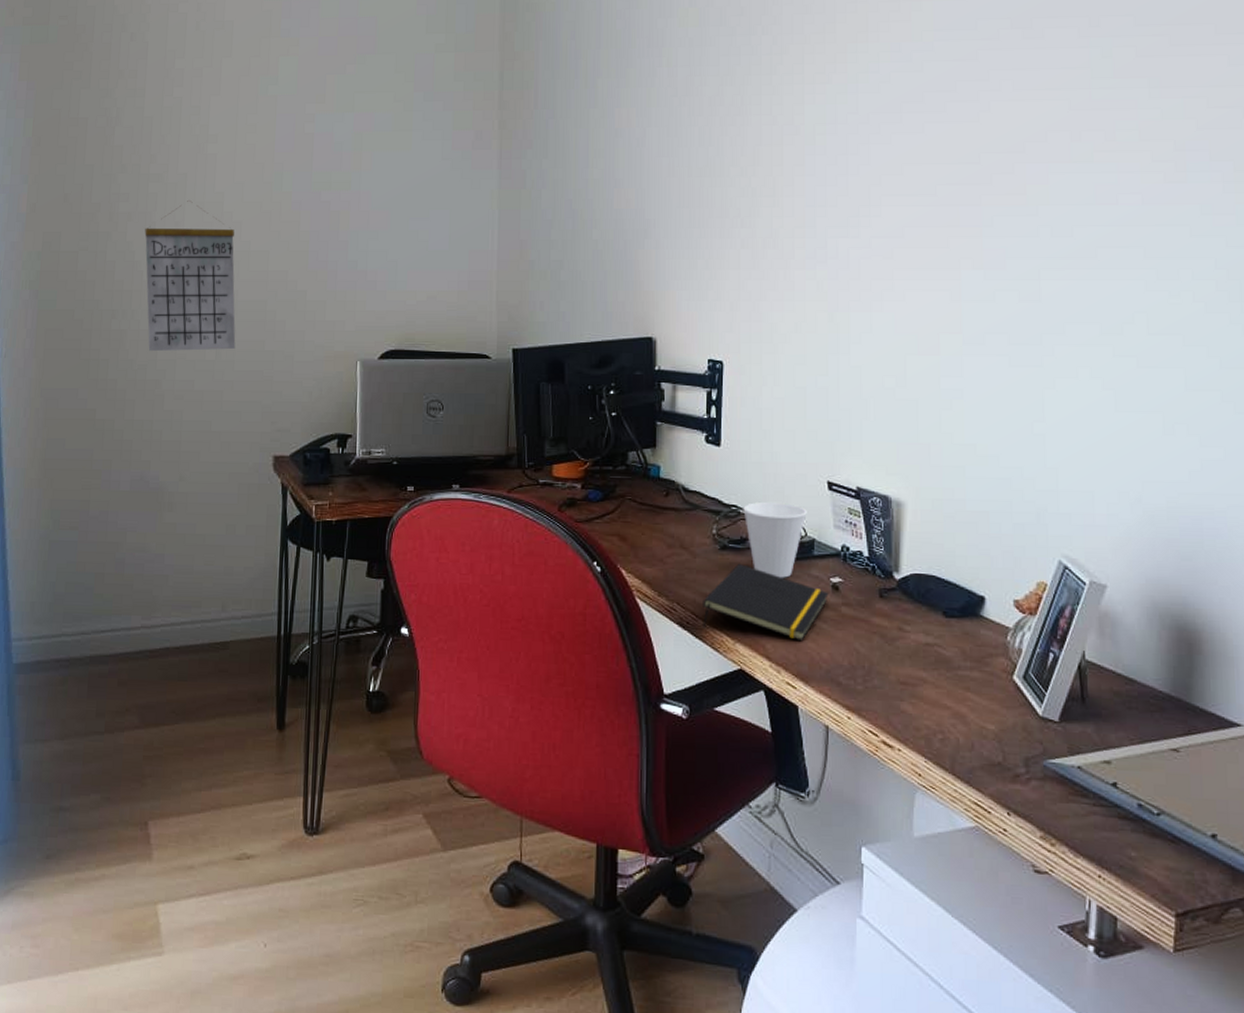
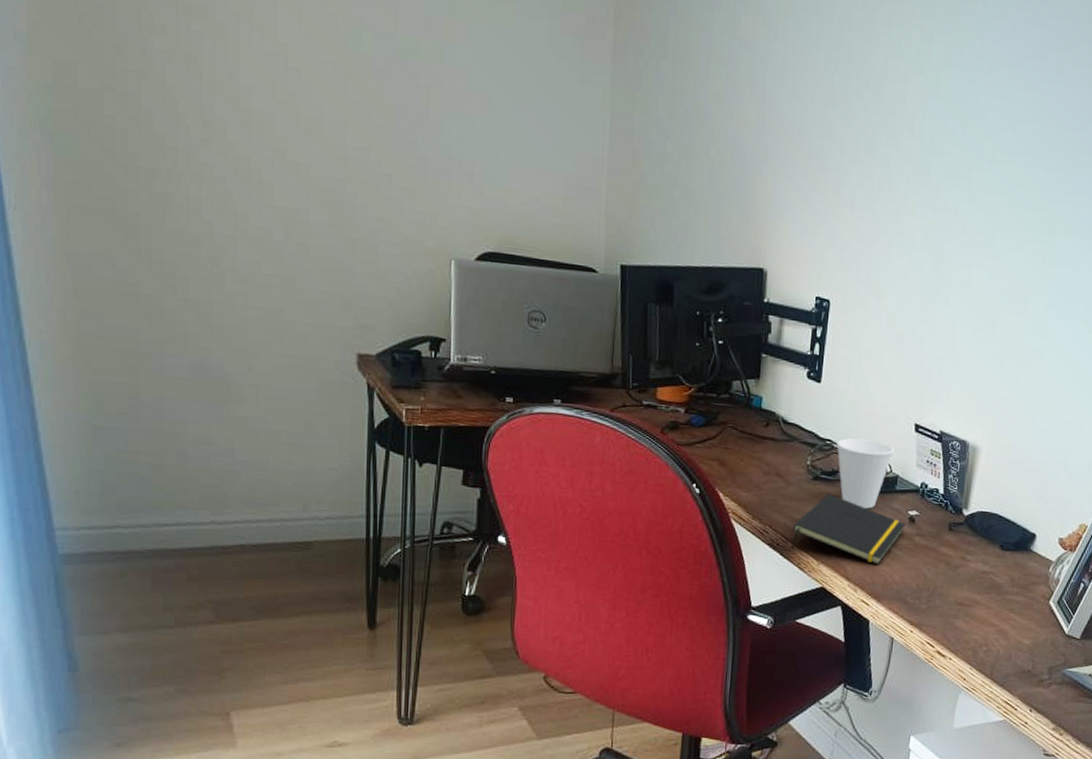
calendar: present [144,201,236,352] -> none [189,47,309,232]

